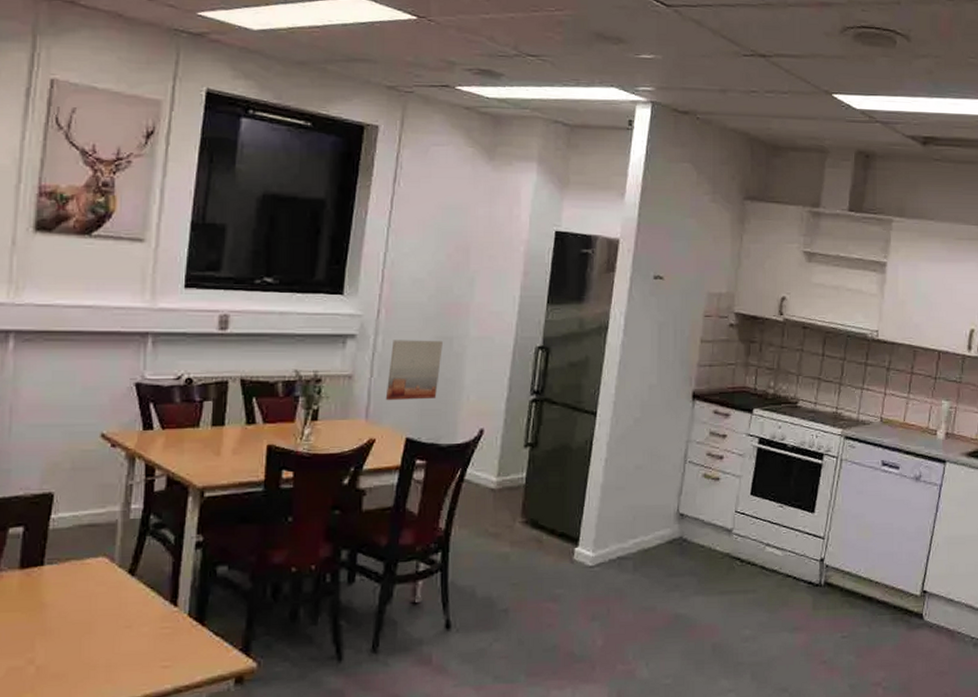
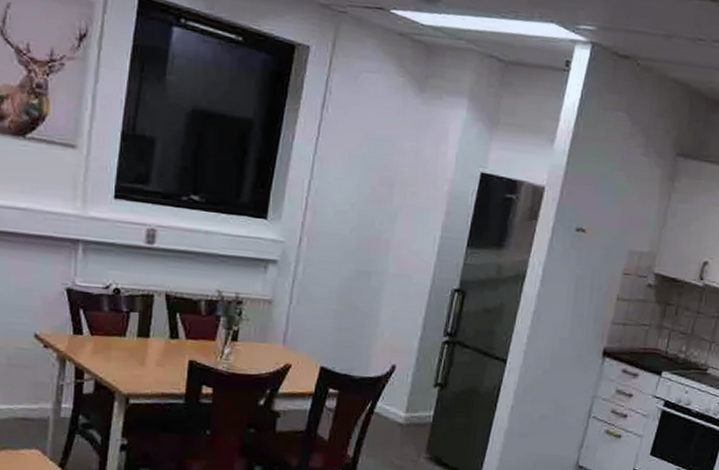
wall art: present [385,340,443,401] -> none [303,269,361,331]

